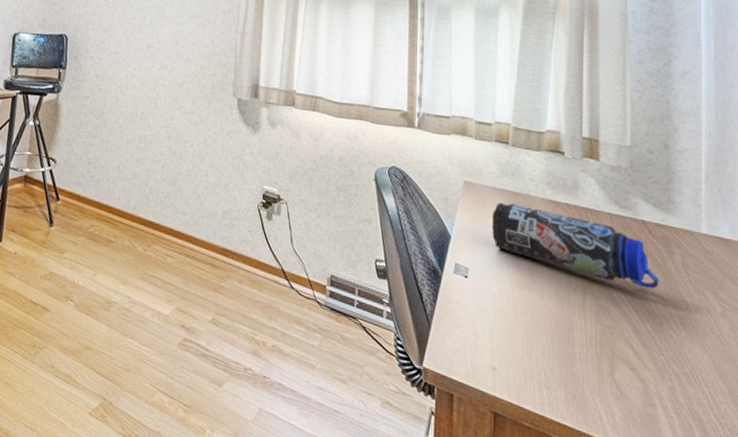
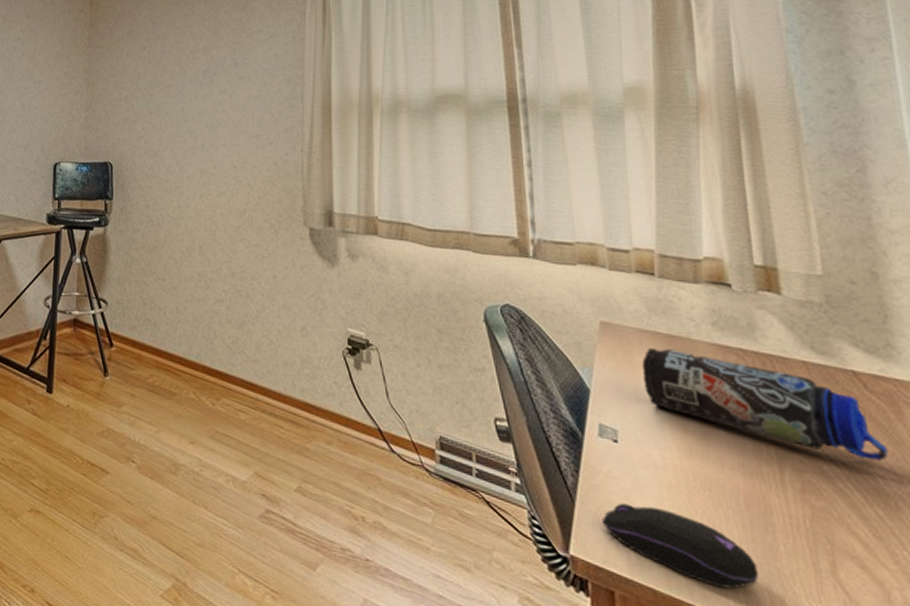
computer mouse: none [450,325,559,389] -> present [602,503,759,590]

